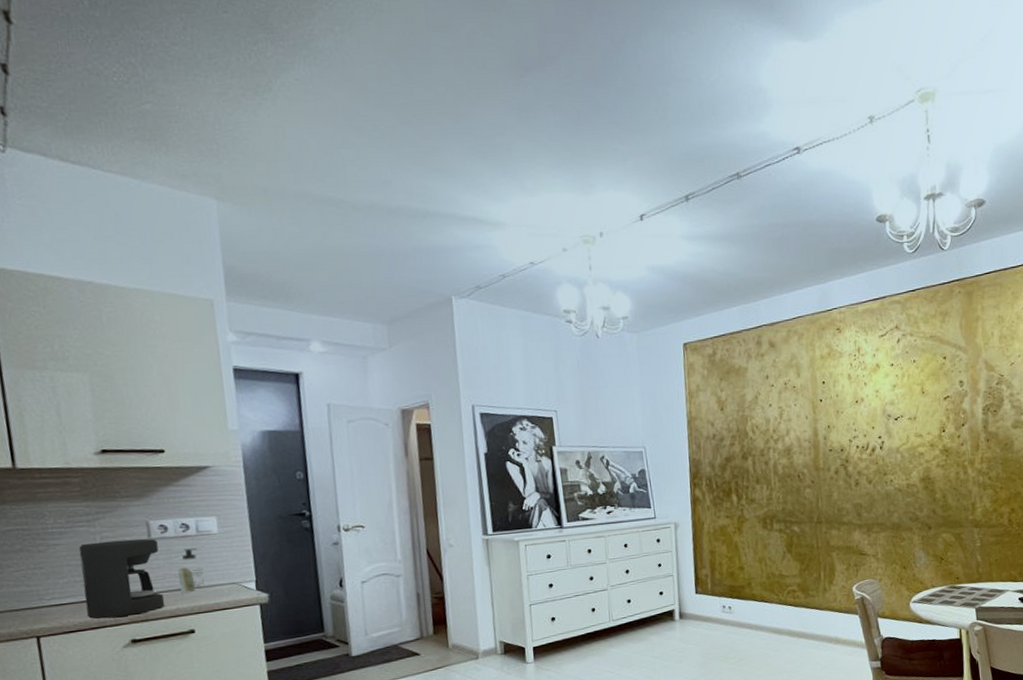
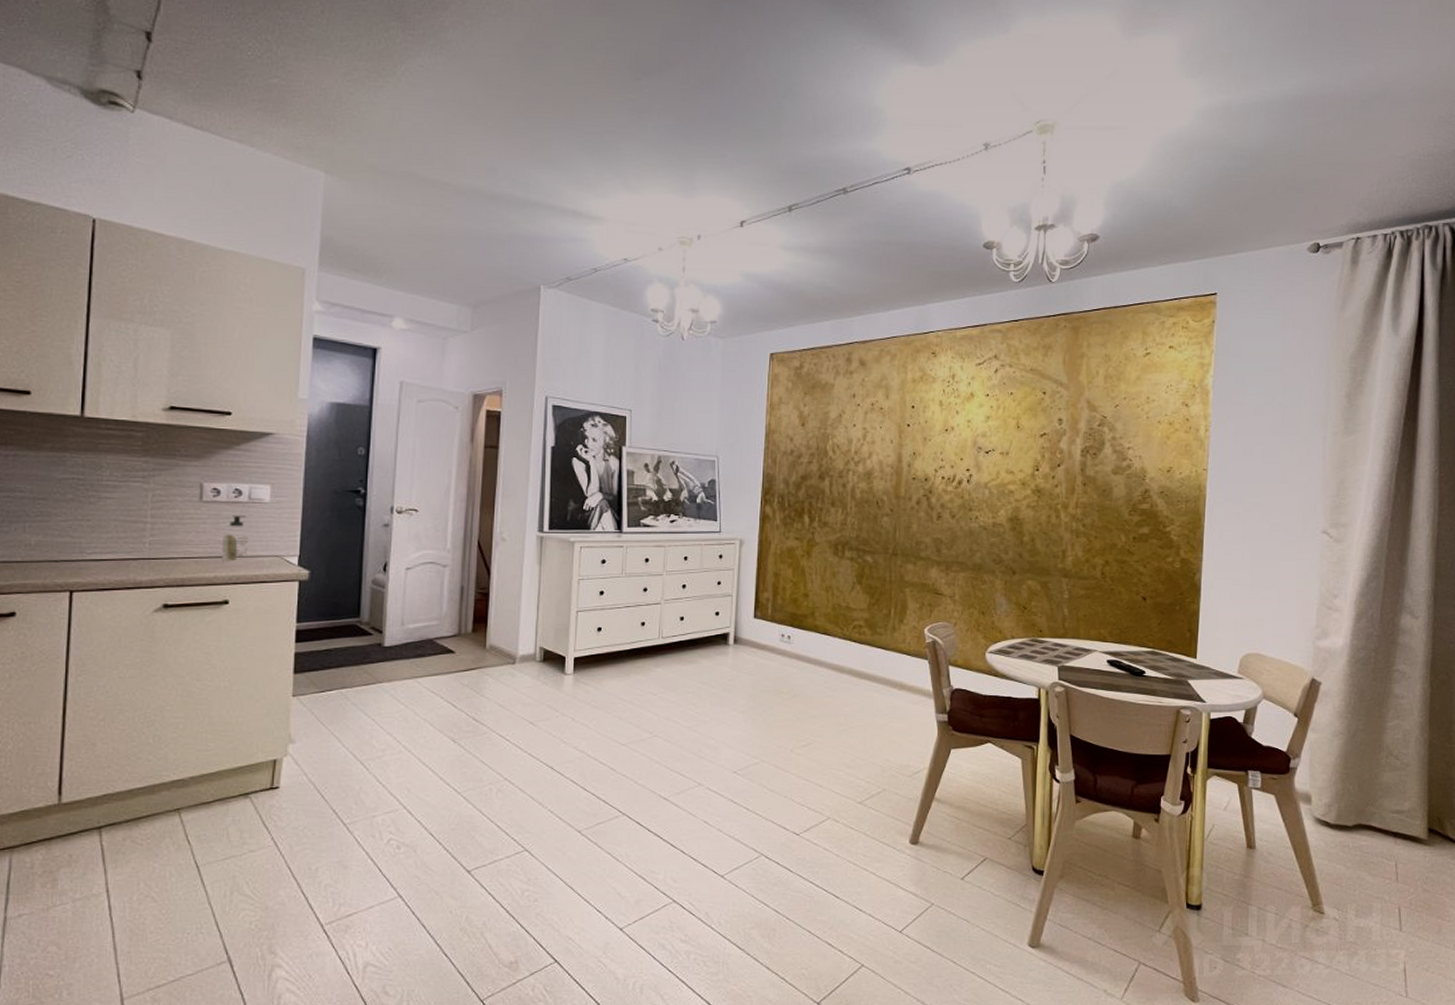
coffee maker: present [79,538,165,620] -> none [125,499,208,580]

